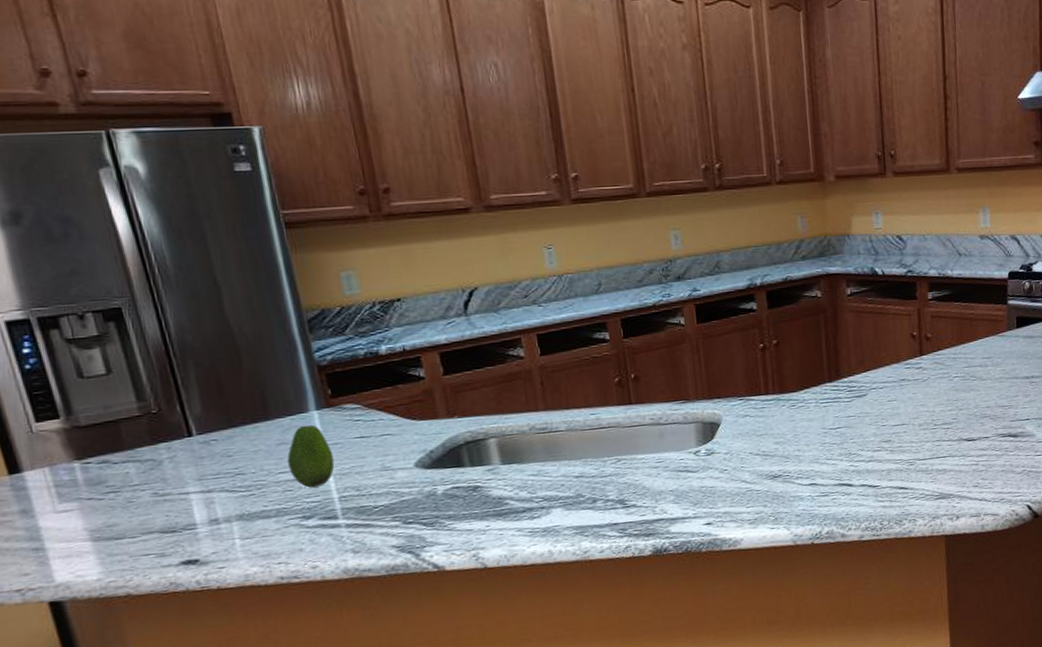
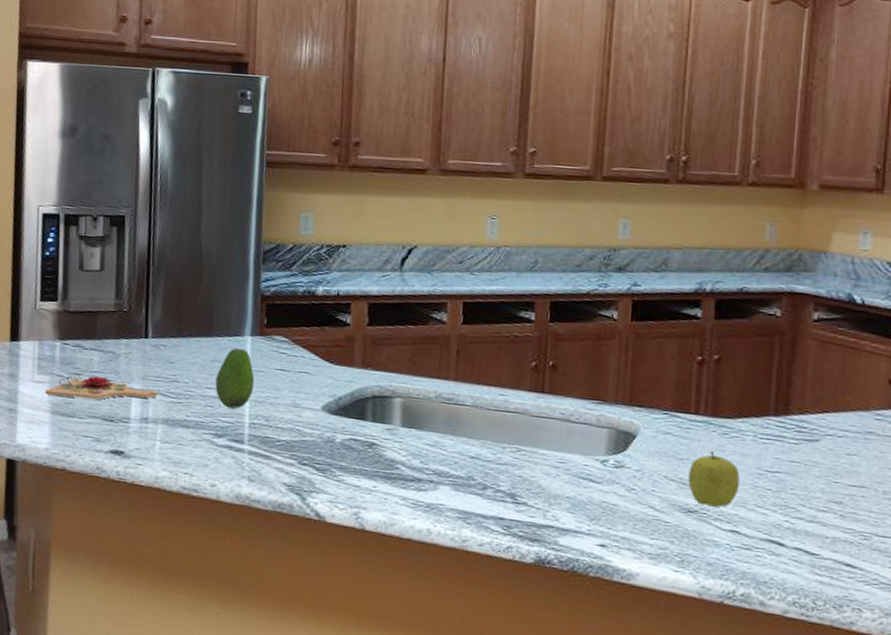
cutting board: none [76,488,223,524] -> present [45,373,158,400]
fruit: none [768,423,811,469] -> present [688,451,740,507]

